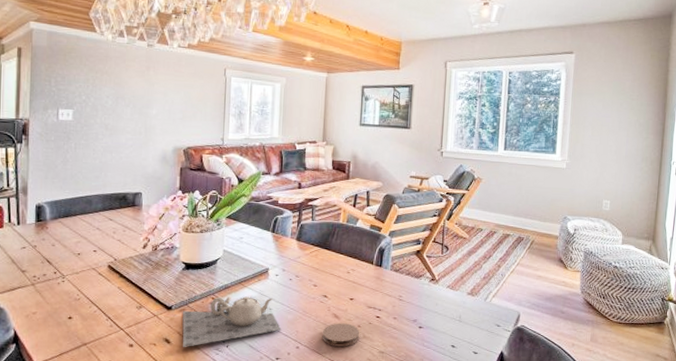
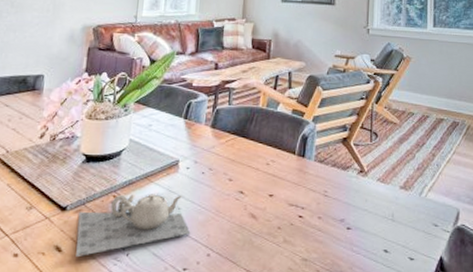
coaster: present [322,323,360,347] -> none [236,224,280,254]

